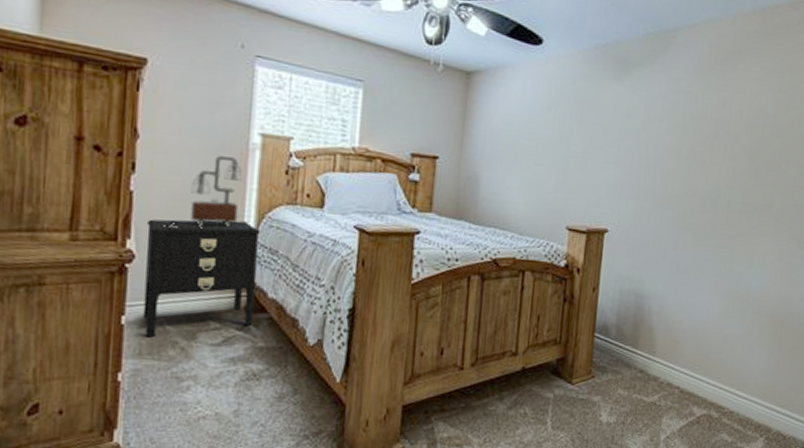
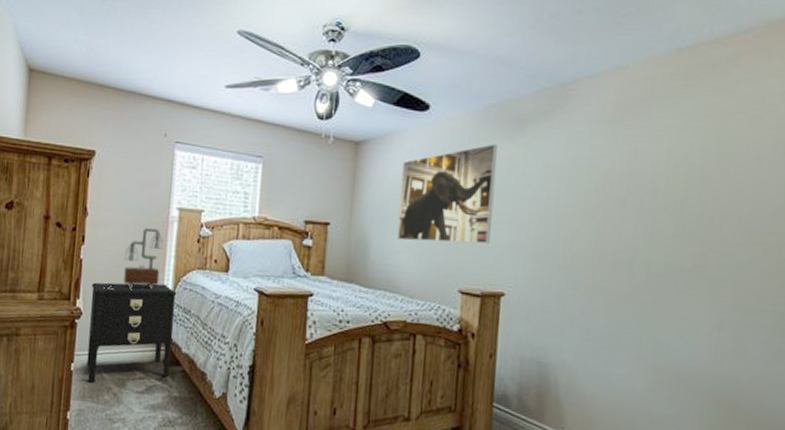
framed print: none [507,84,606,182] -> present [396,144,498,244]

